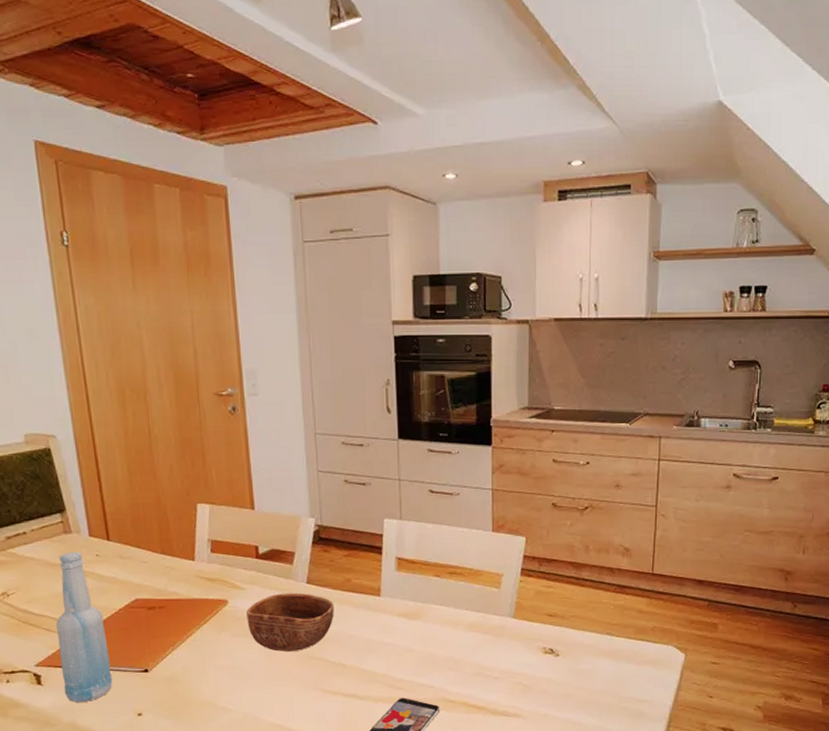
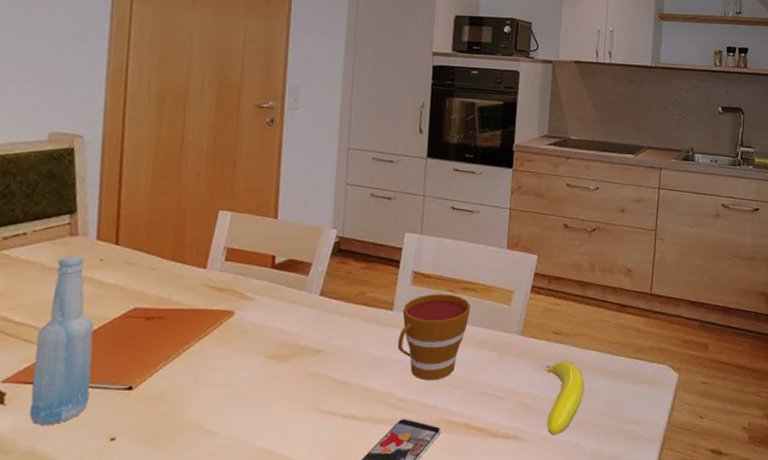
bowl: present [247,593,334,651] -> none [251,305,345,368]
cup: none [388,579,460,663] -> present [397,294,471,381]
banana: none [546,643,584,713] -> present [547,361,585,435]

